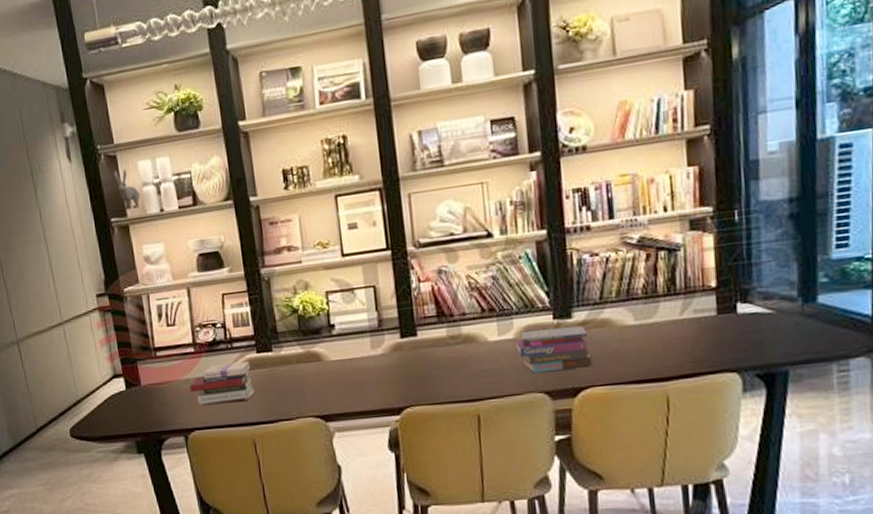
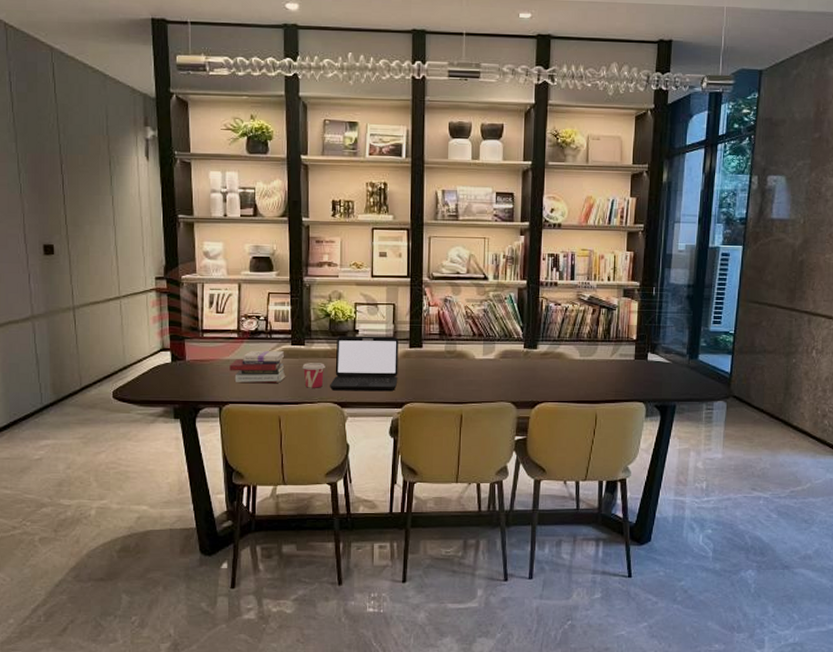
decorative figurine: present [113,169,141,211] -> none [187,174,208,211]
cup: none [272,370,300,402] -> present [302,363,325,388]
laptop: none [308,326,391,402] -> present [330,335,399,391]
books: present [515,326,593,374] -> none [495,354,548,388]

